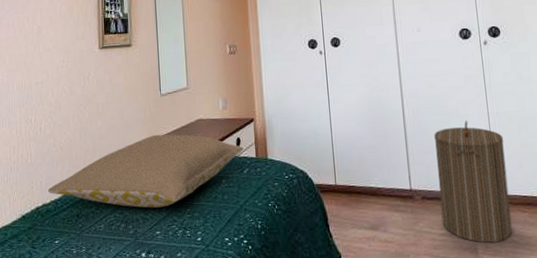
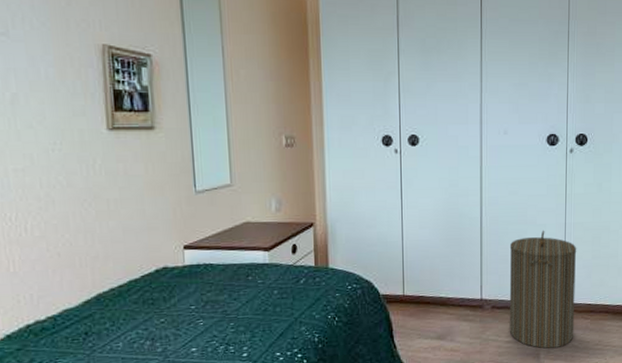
pillow: present [47,134,244,208] -> none [41,238,300,323]

